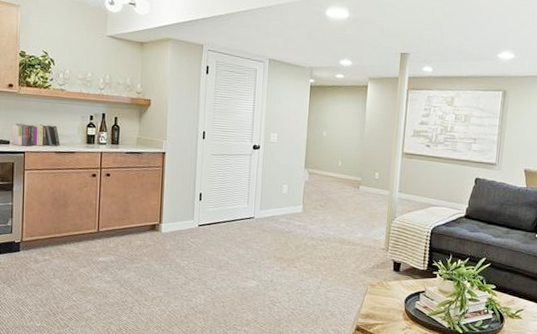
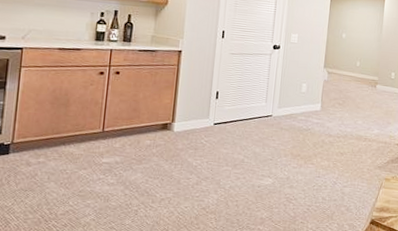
books: present [12,122,61,147] -> none [8,17,66,43]

